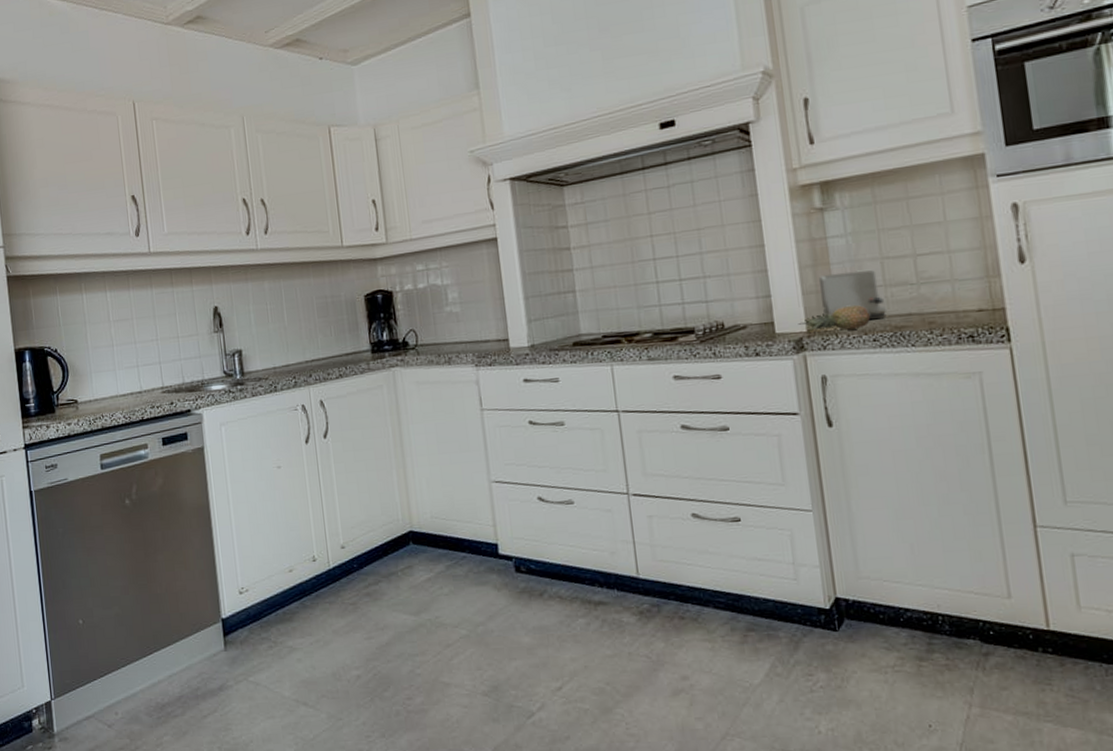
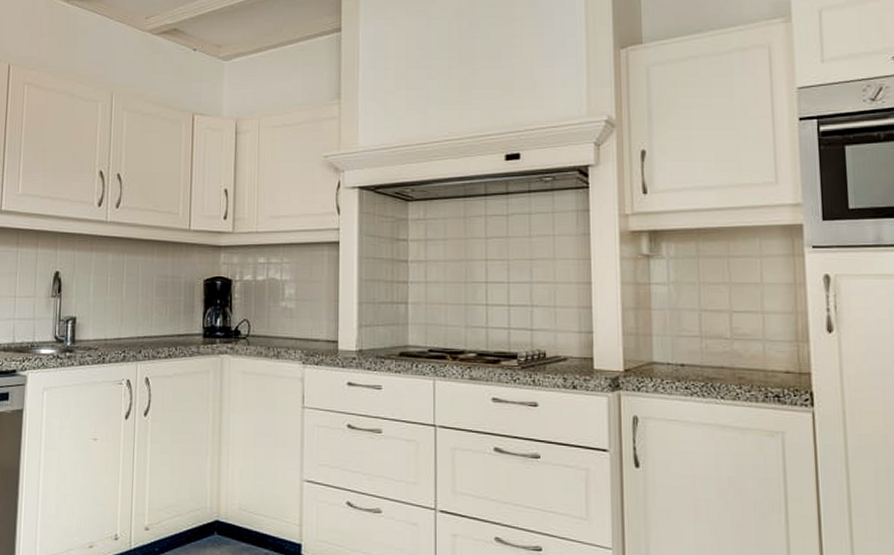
toaster: present [798,268,888,326] -> none [615,318,701,368]
fruit: present [805,304,870,334] -> none [623,351,684,375]

